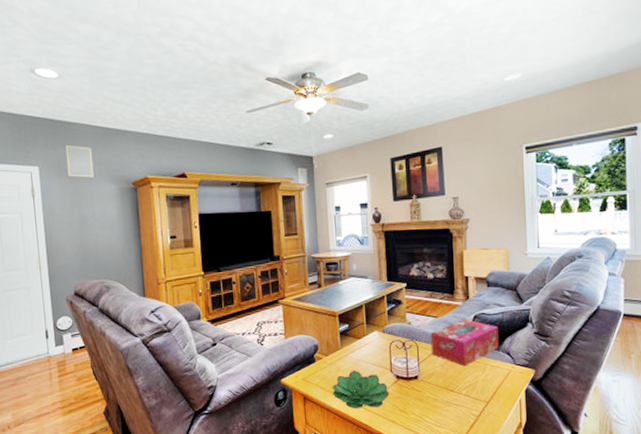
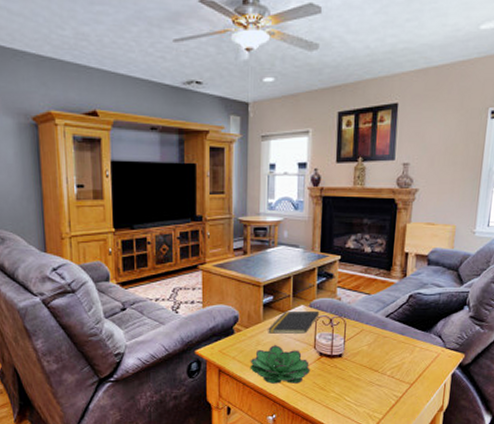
notepad: none [346,335,393,360] -> present [268,310,320,334]
tissue box: present [430,319,499,366] -> none [359,298,433,347]

